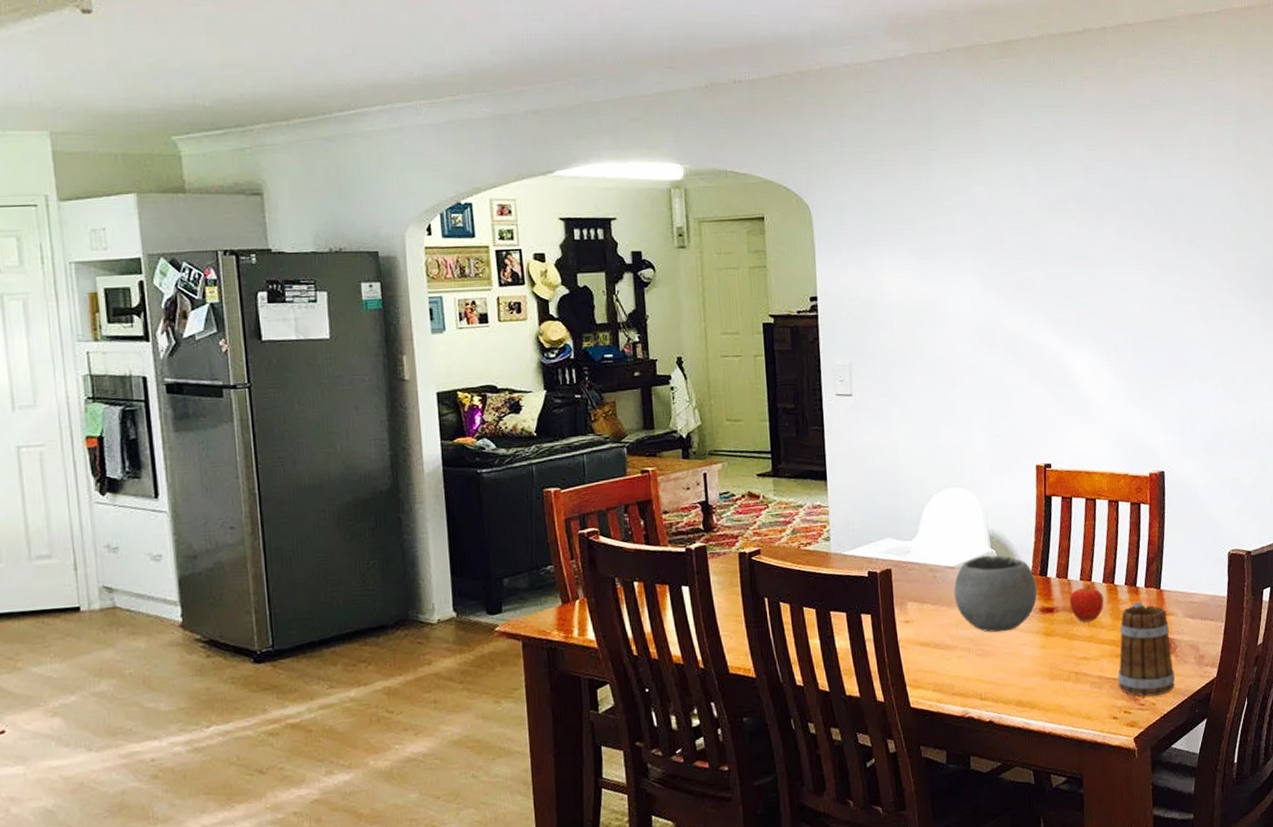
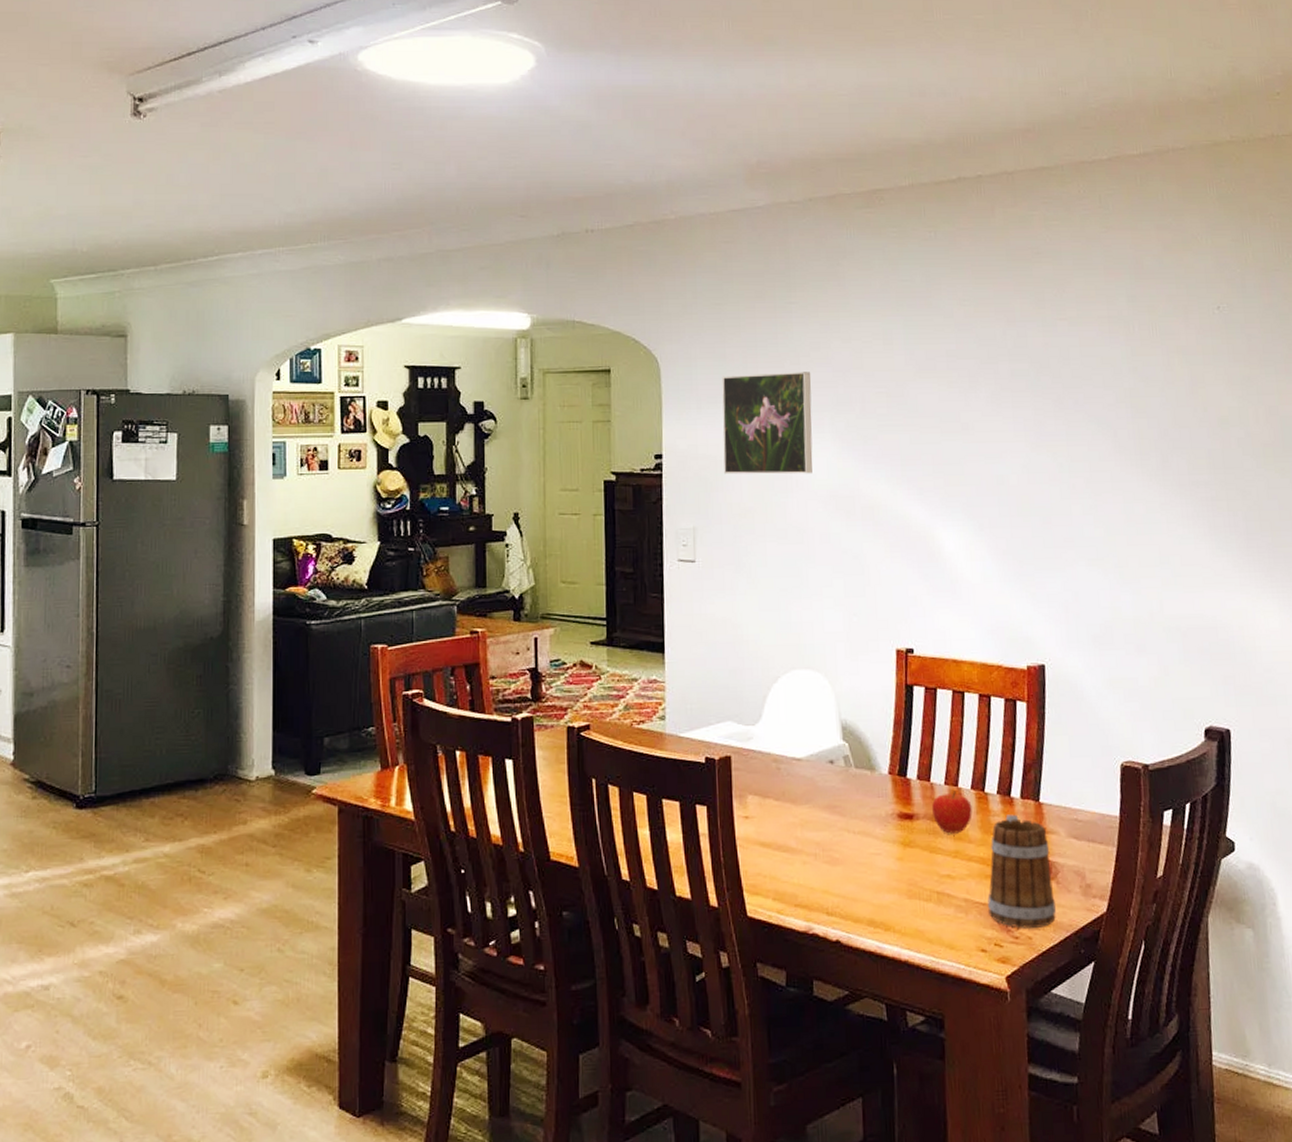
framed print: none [870,215,958,313] -> present [722,372,813,475]
bowl: present [953,555,1038,633] -> none [800,748,895,838]

